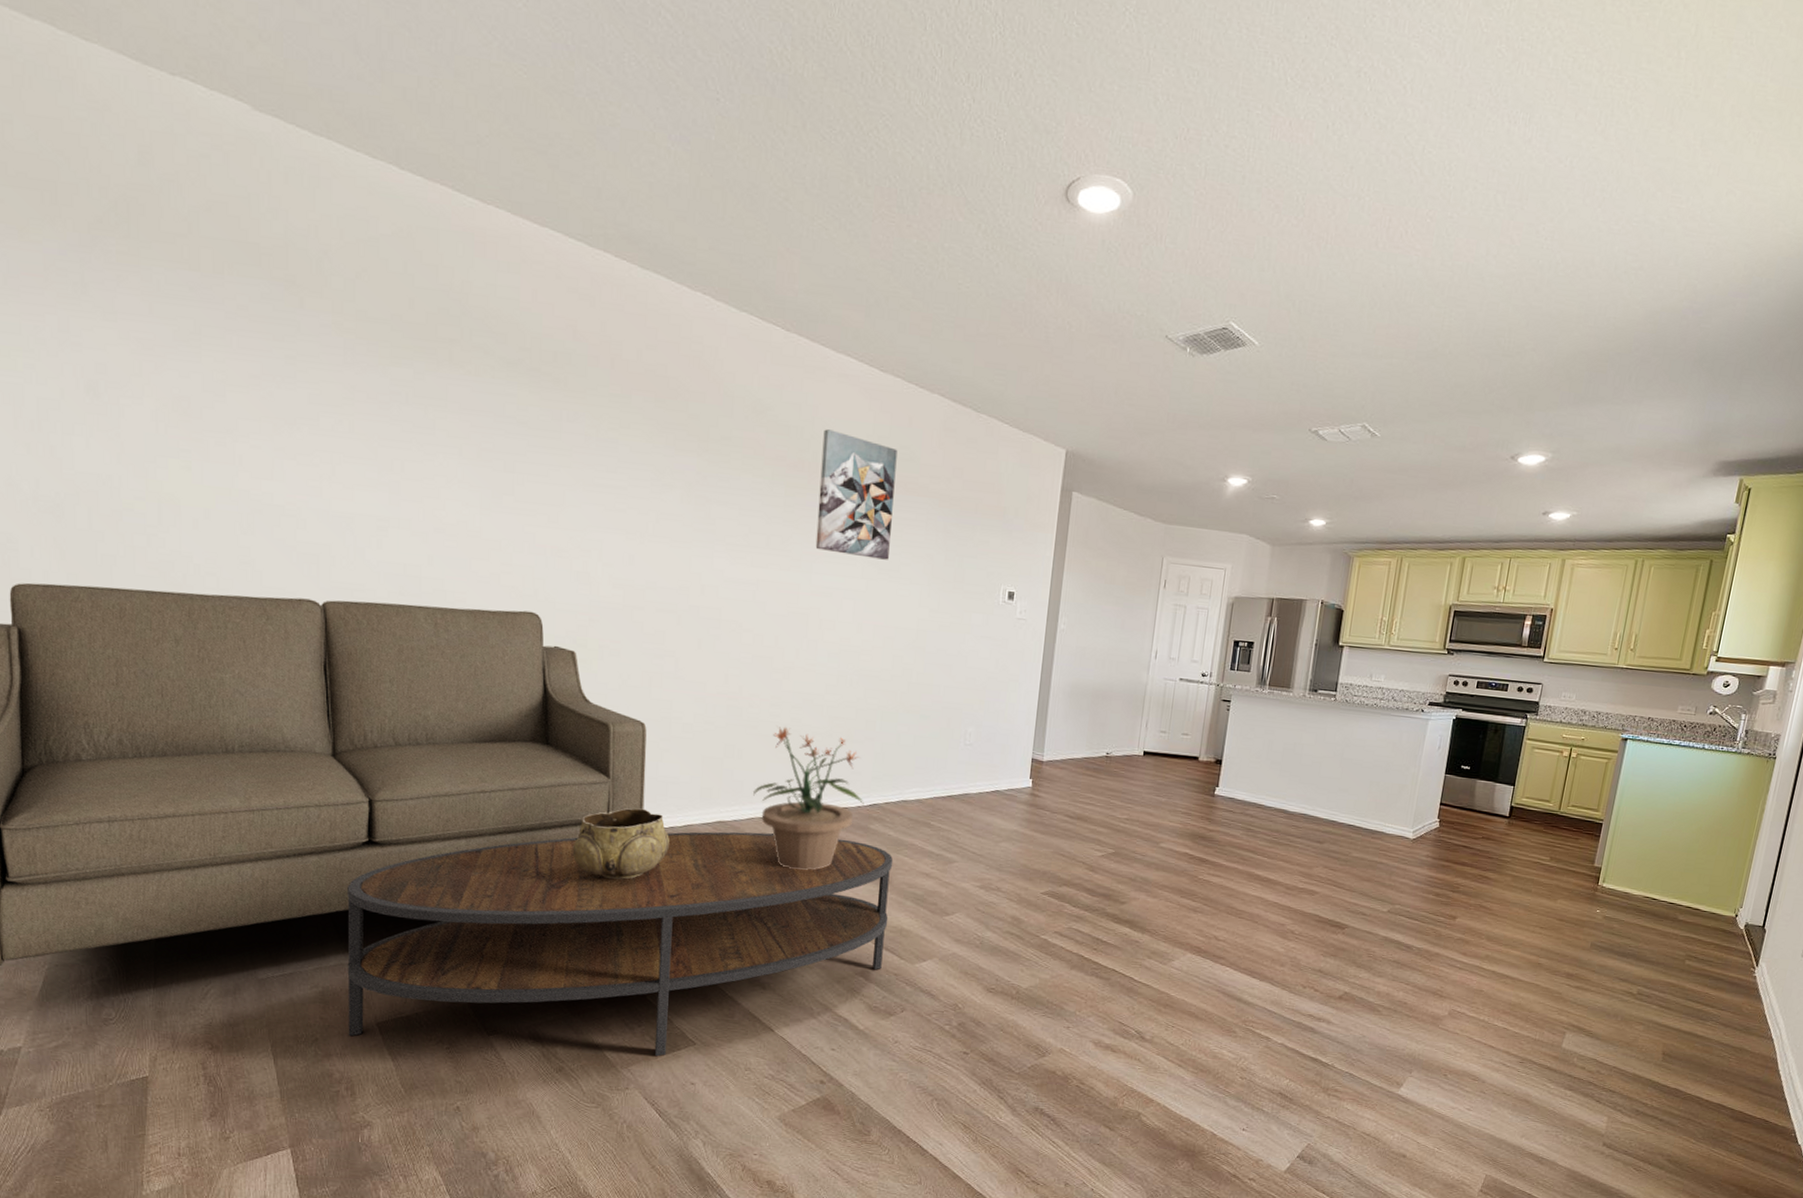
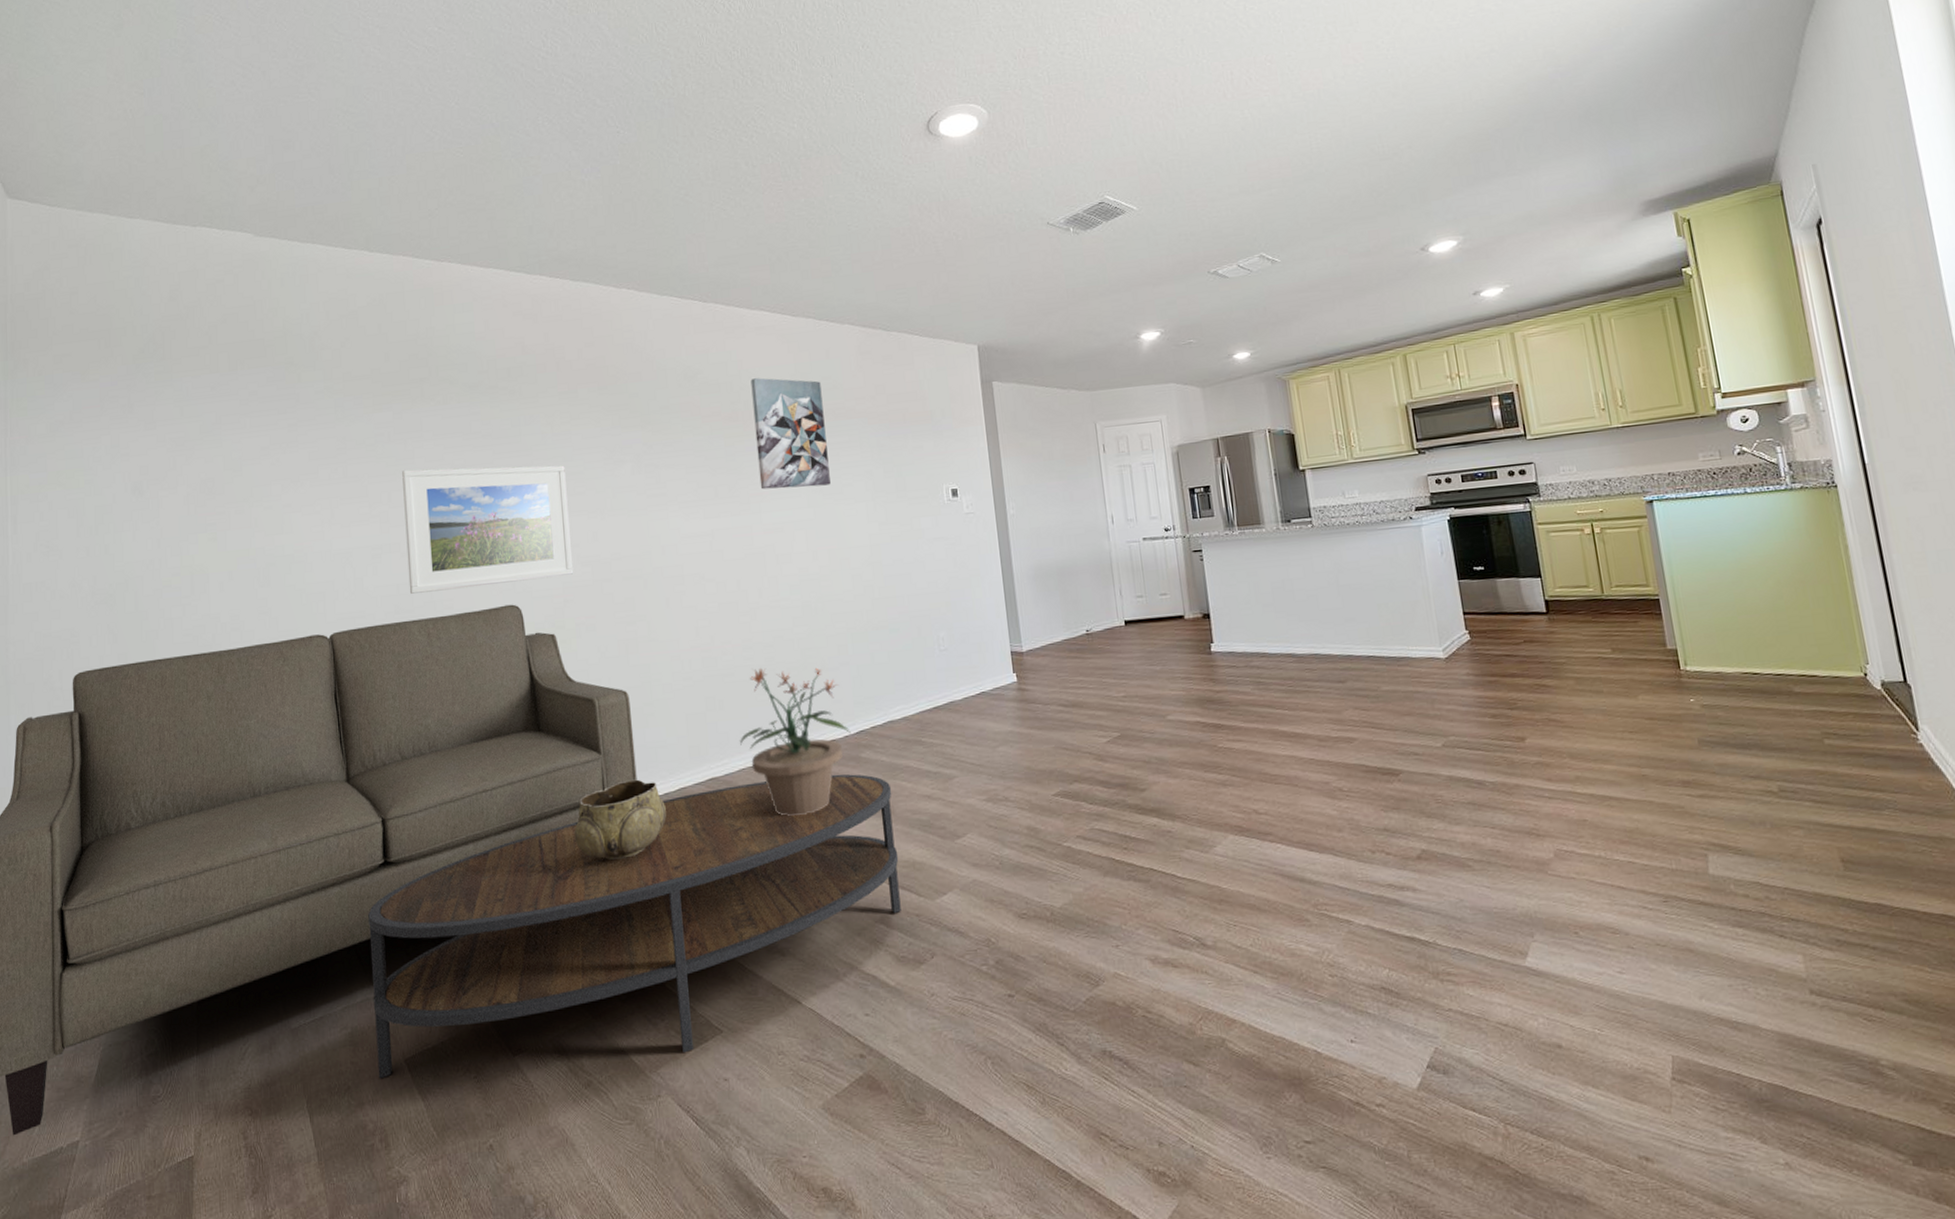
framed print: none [417,440,607,594] -> present [402,465,574,594]

